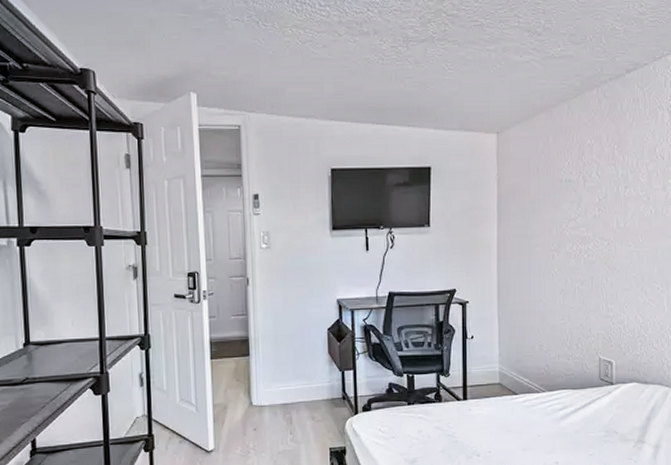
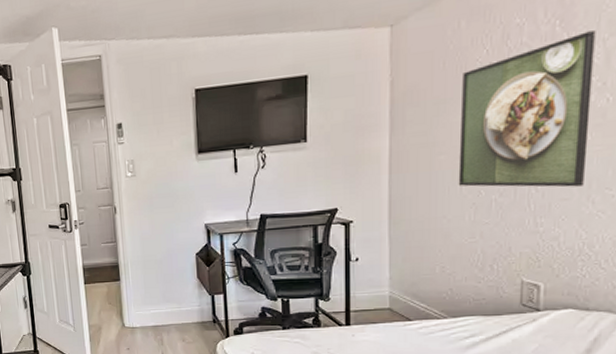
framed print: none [550,156,641,280] -> present [458,30,596,187]

